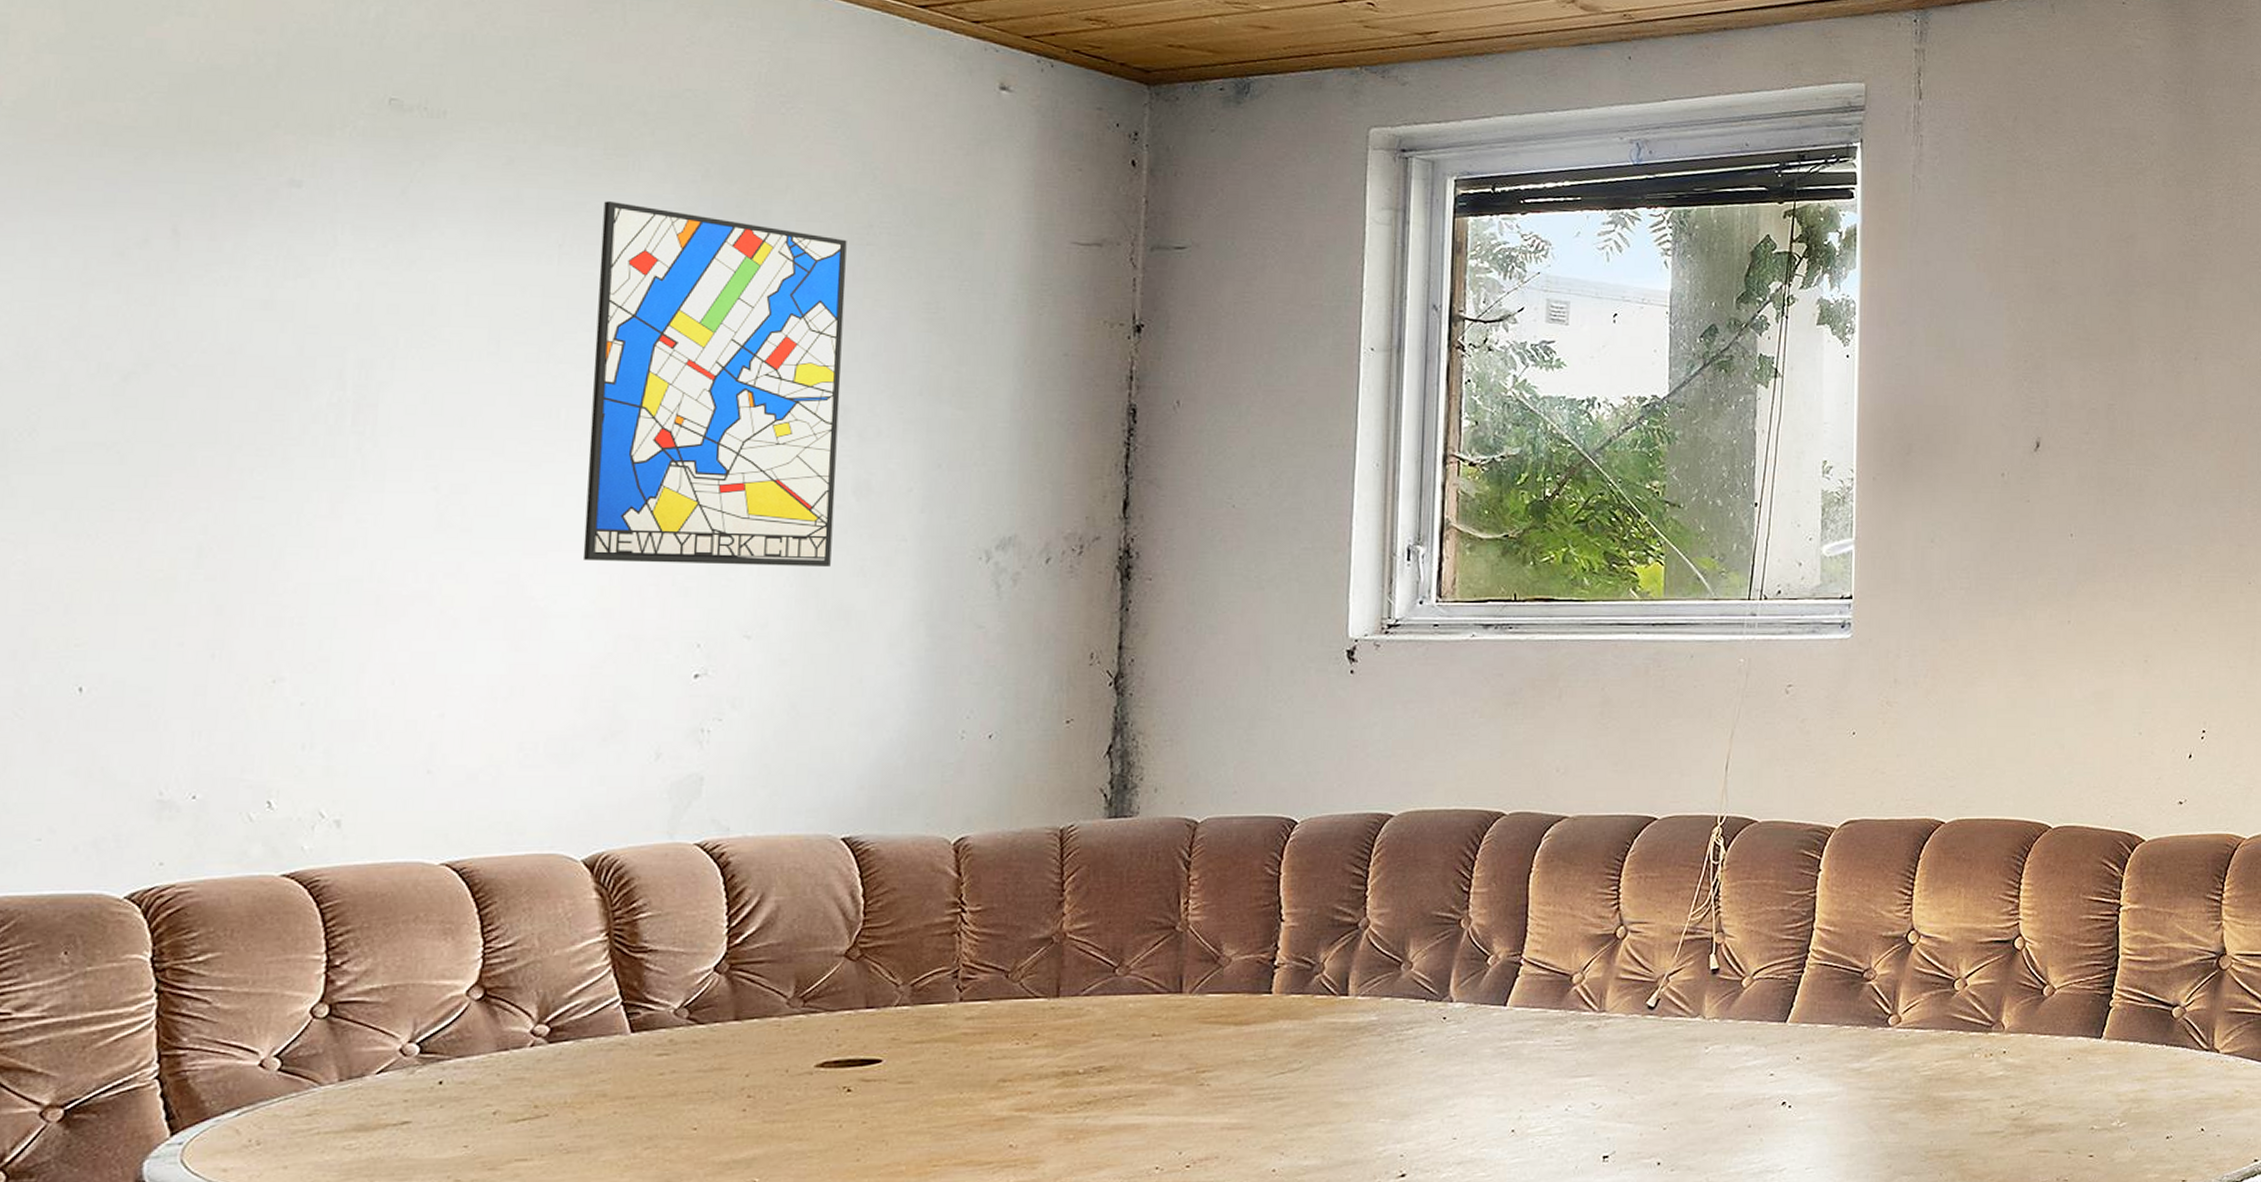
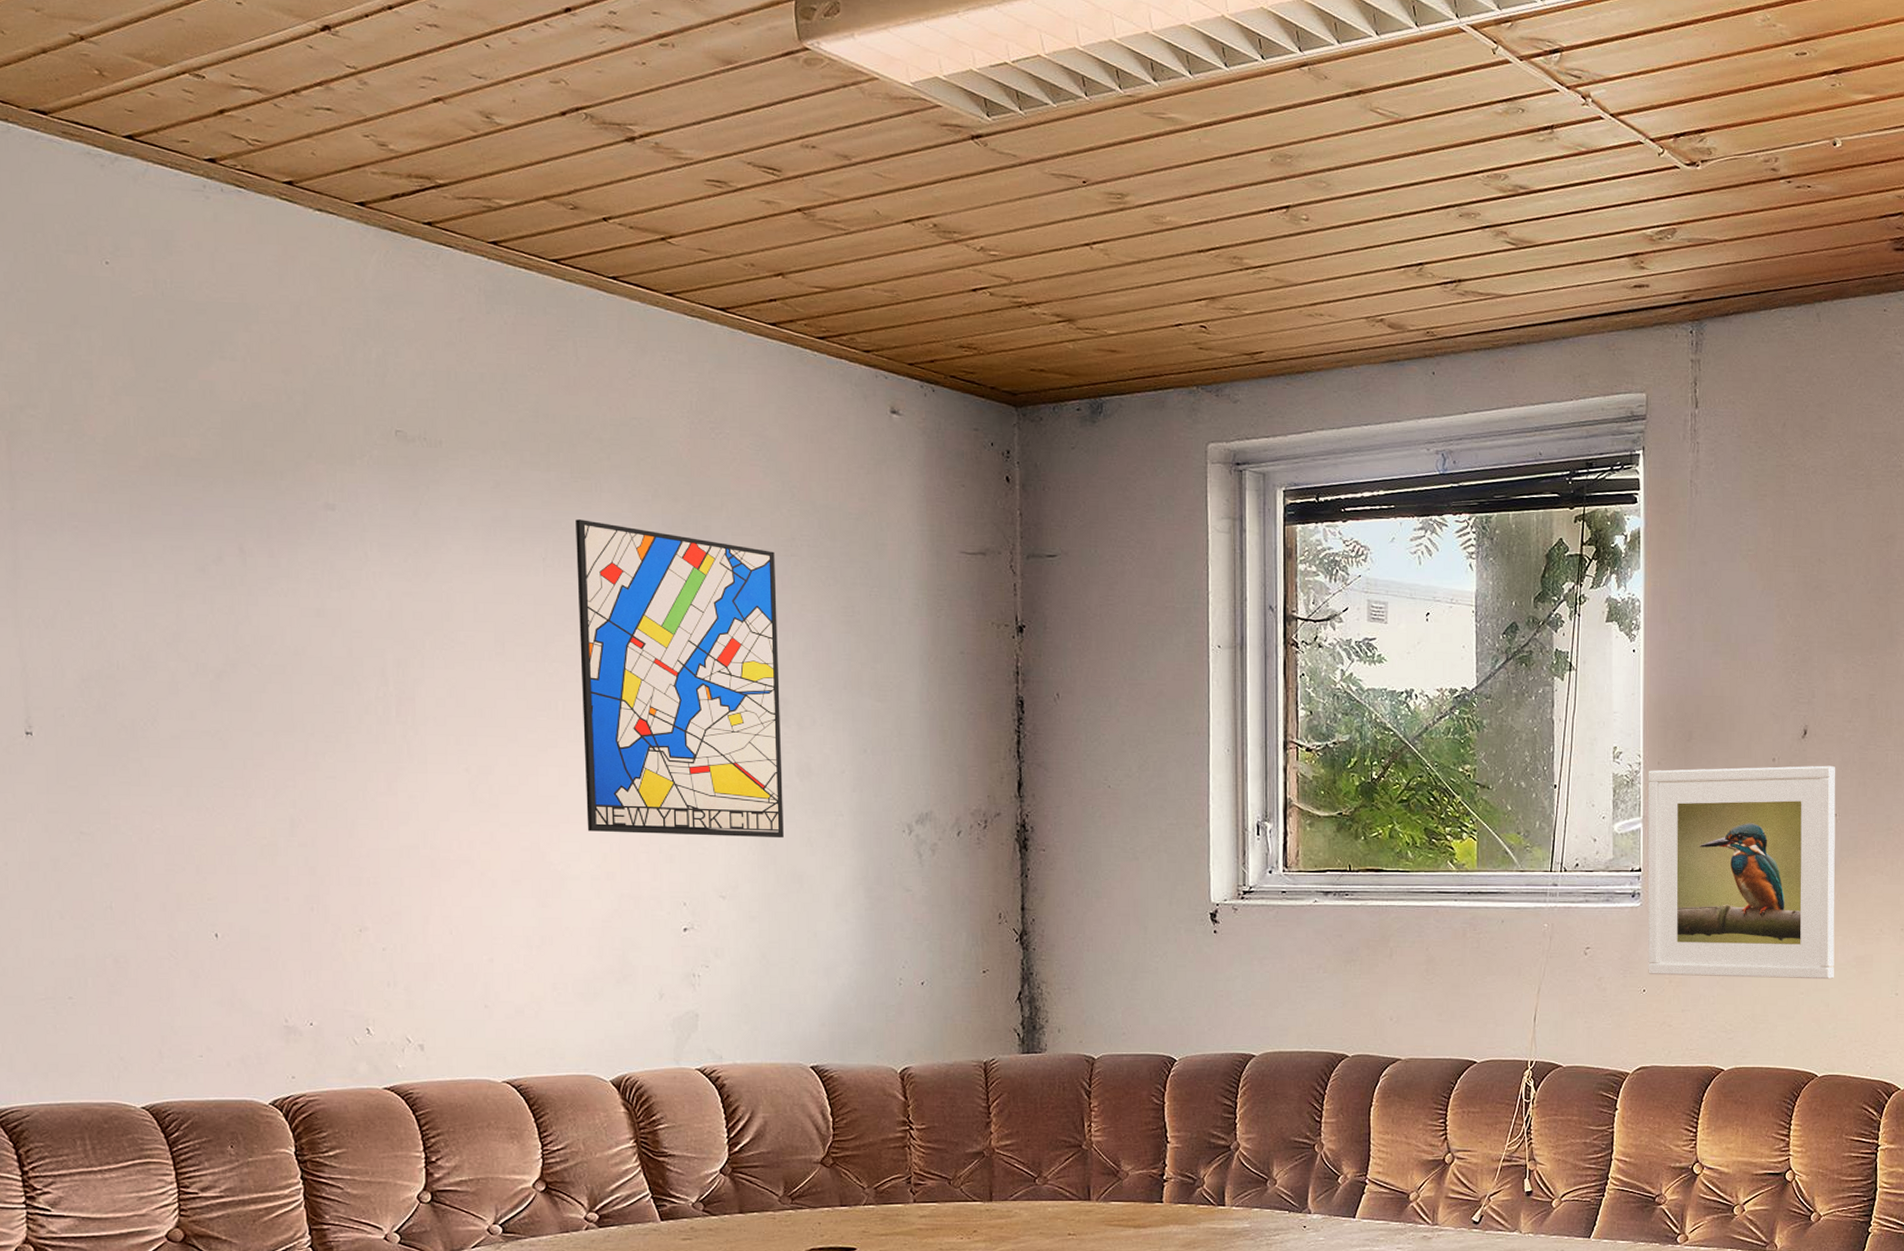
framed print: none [1858,481,2072,718] -> present [1647,765,1836,980]

